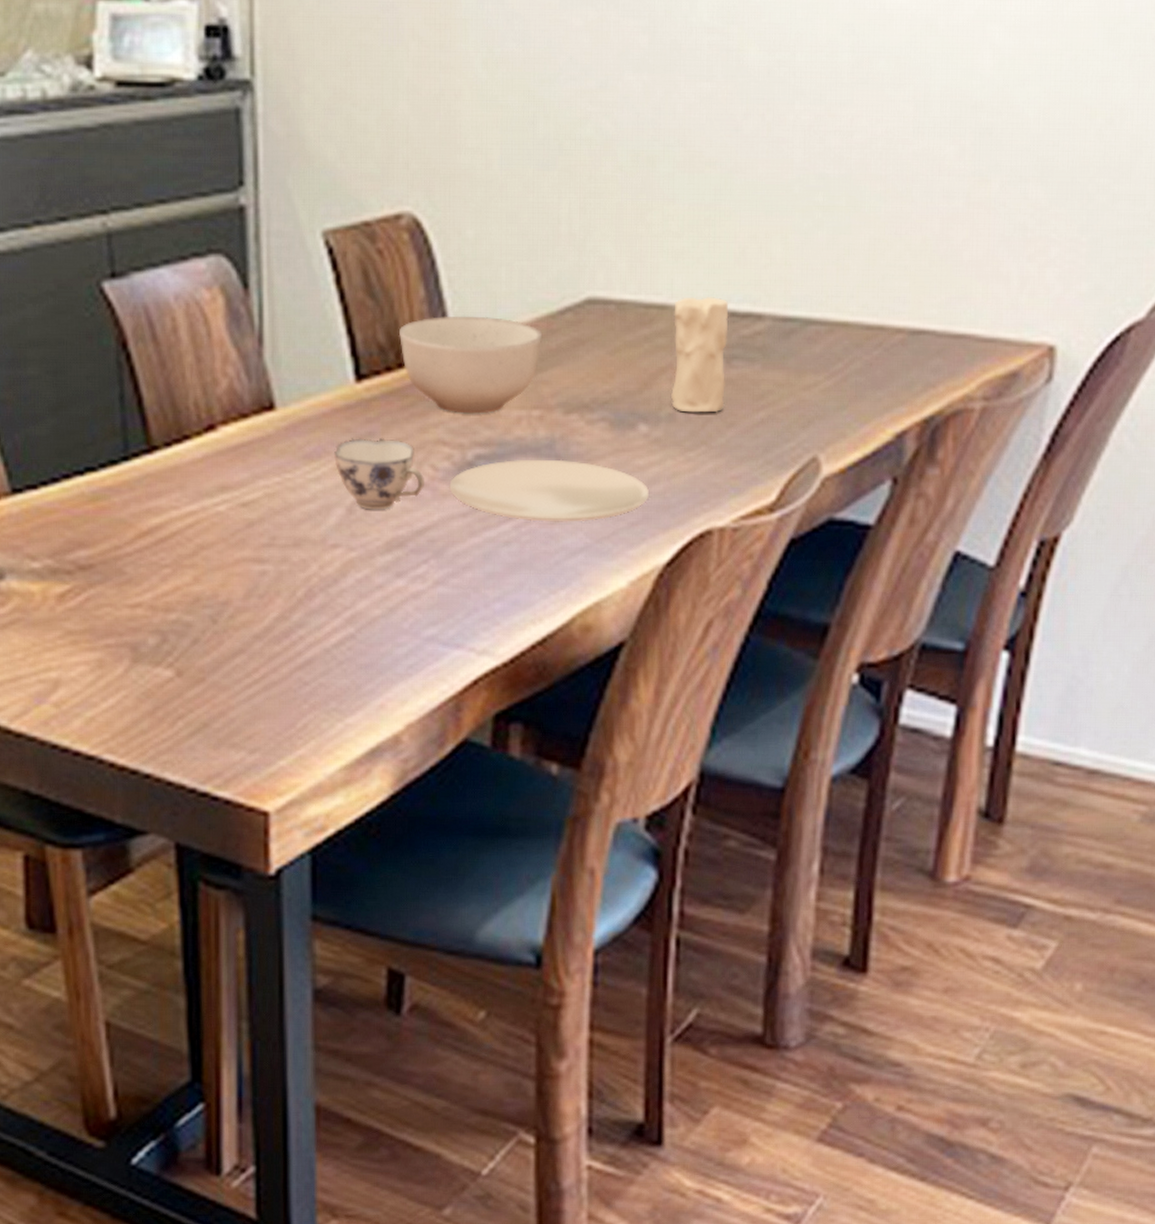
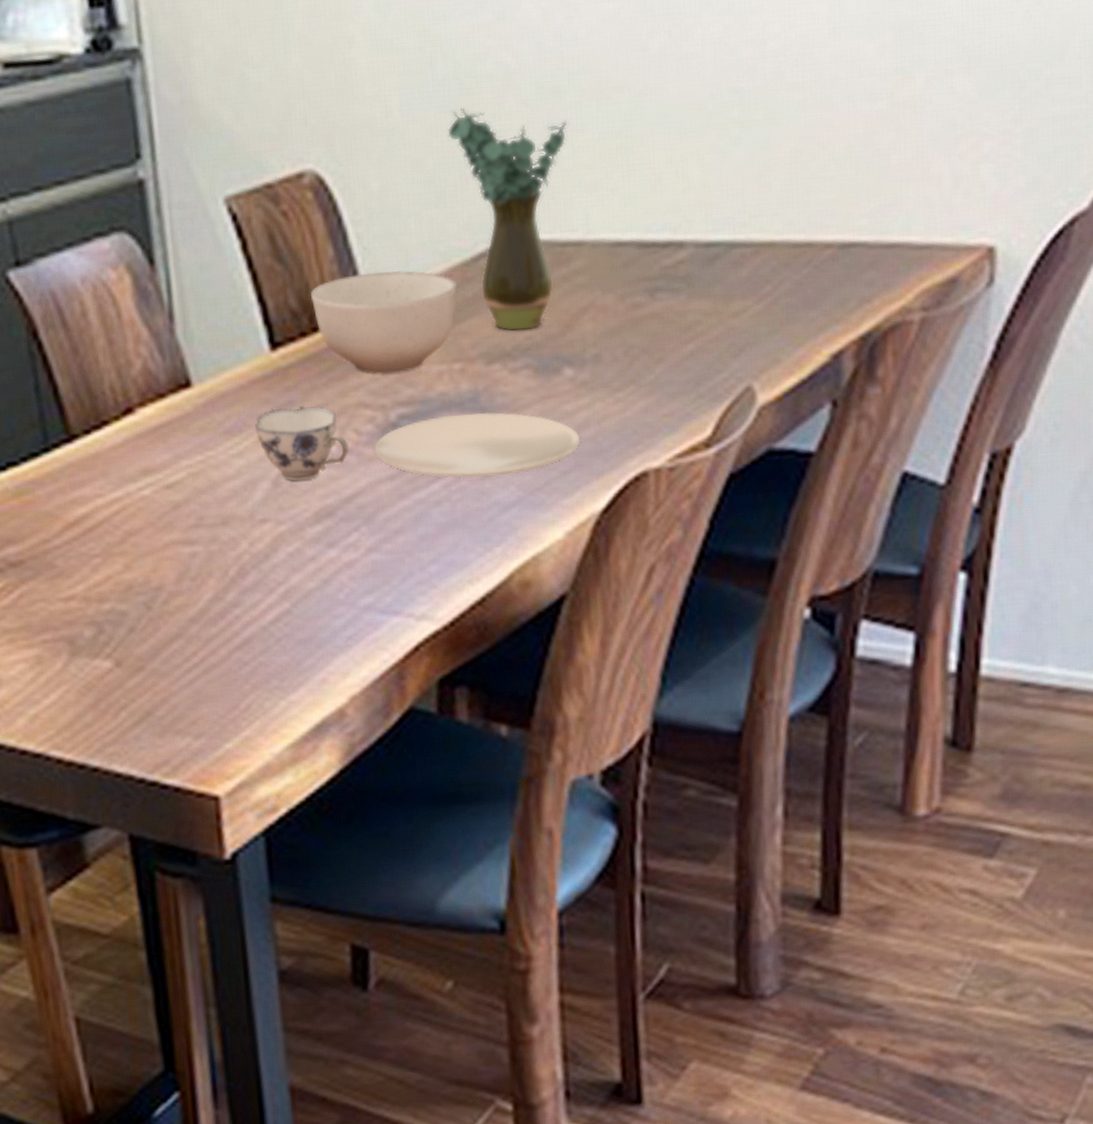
vase: none [544,167,660,385] -> present [447,108,568,332]
candle: present [671,297,729,413] -> none [591,228,651,352]

